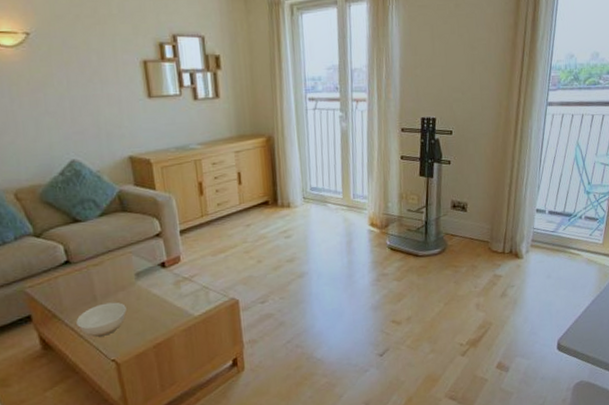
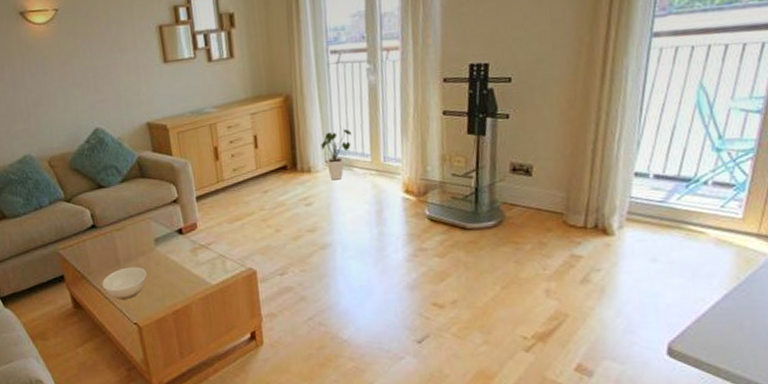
house plant: none [299,168,326,215] -> present [321,128,351,180]

